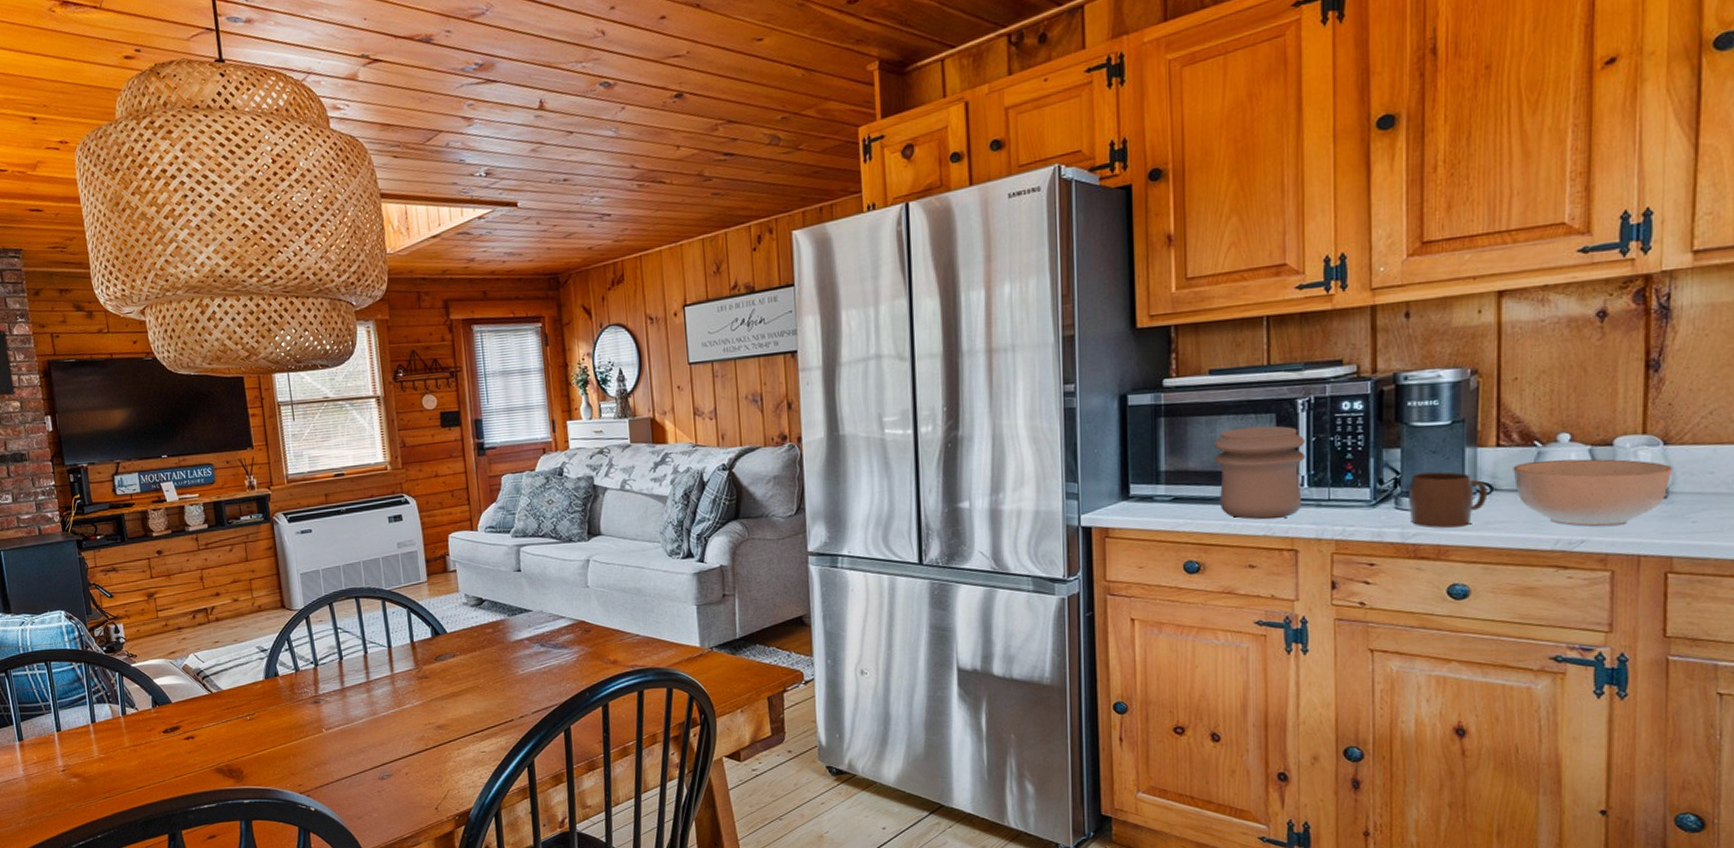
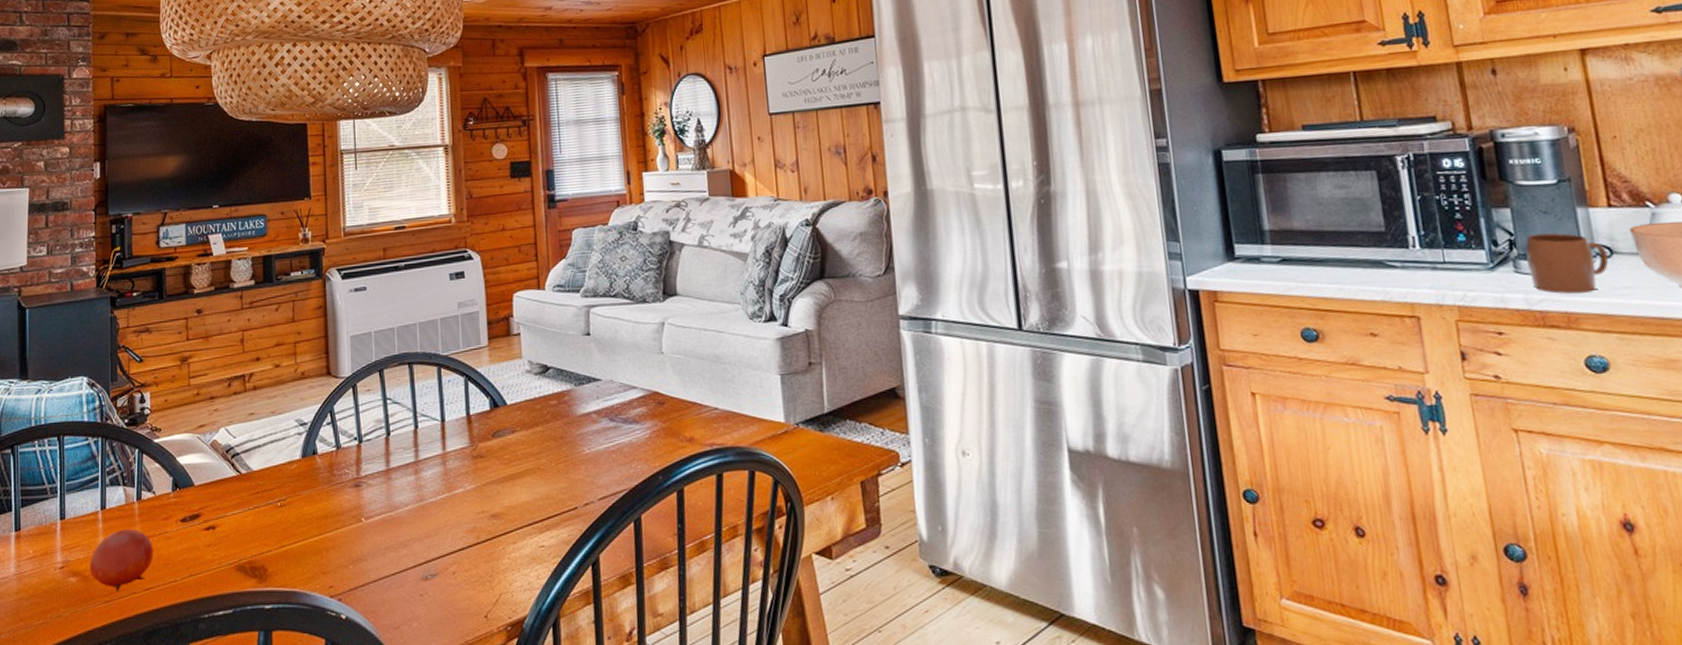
fruit: none [87,739,143,790] -> present [89,529,154,592]
jar: present [1214,425,1305,520] -> none [1317,183,1417,284]

